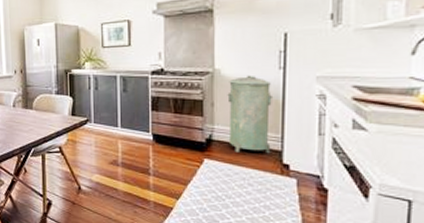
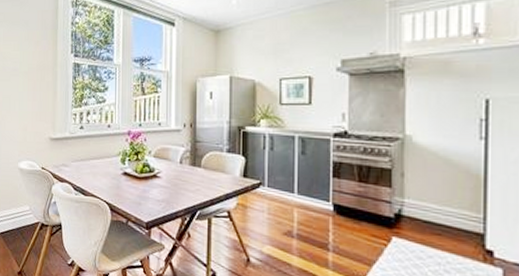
trash can: present [227,75,274,154] -> none [419,144,474,237]

